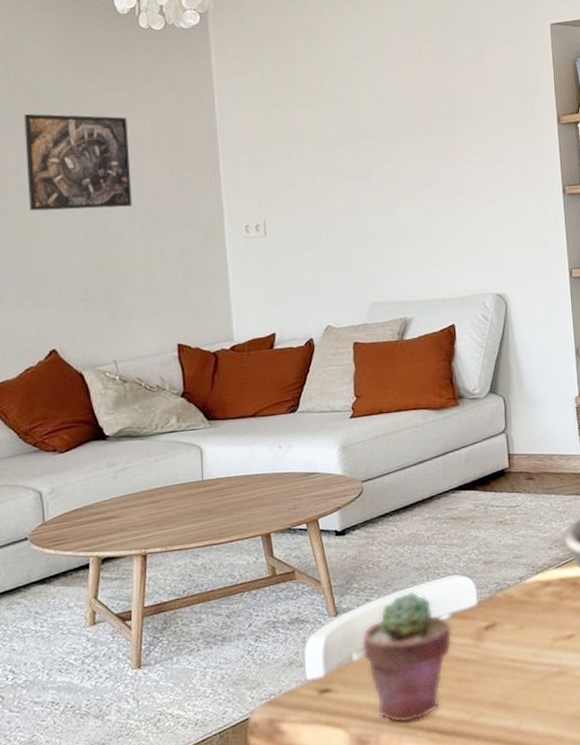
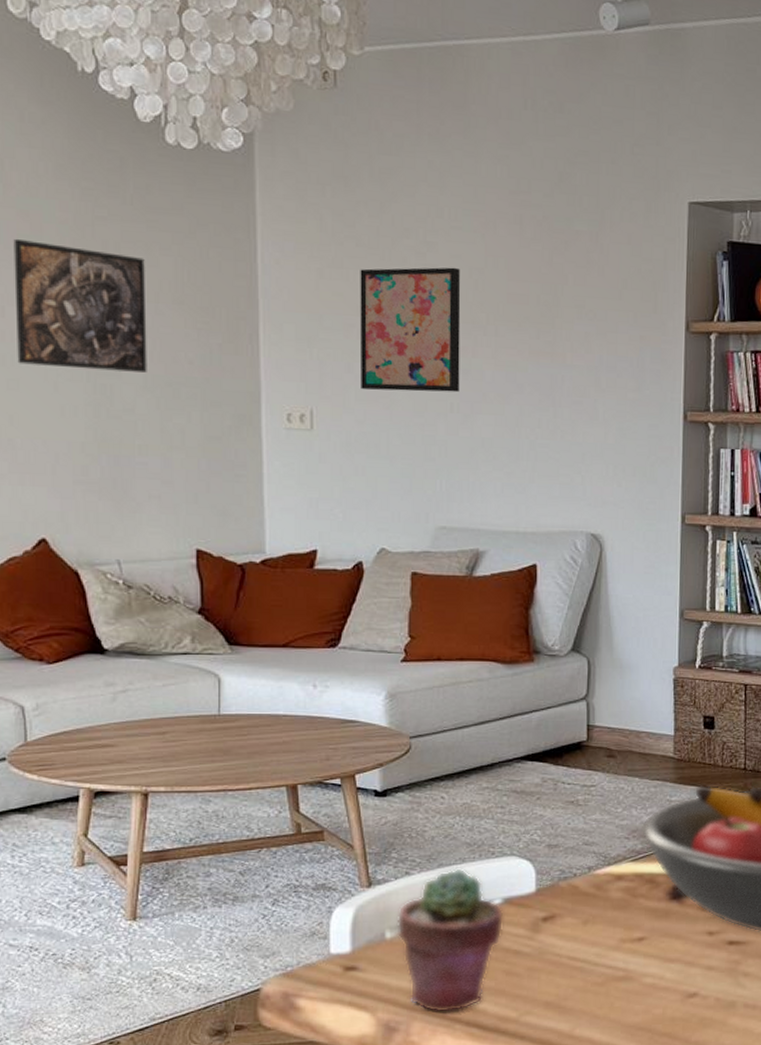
wall art: none [296,95,382,200] -> present [359,267,461,393]

